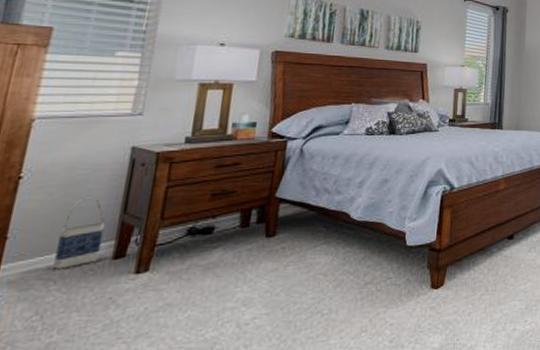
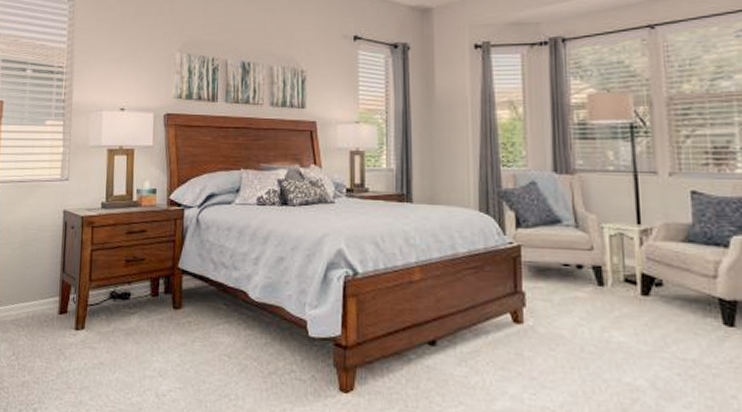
bag: present [53,197,106,269] -> none [21,255,51,318]

